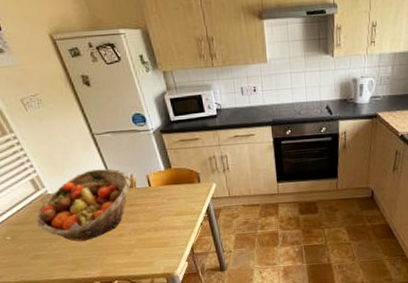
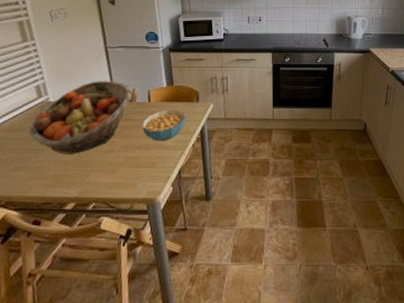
cereal bowl: none [147,191,190,223] -> present [142,109,186,141]

